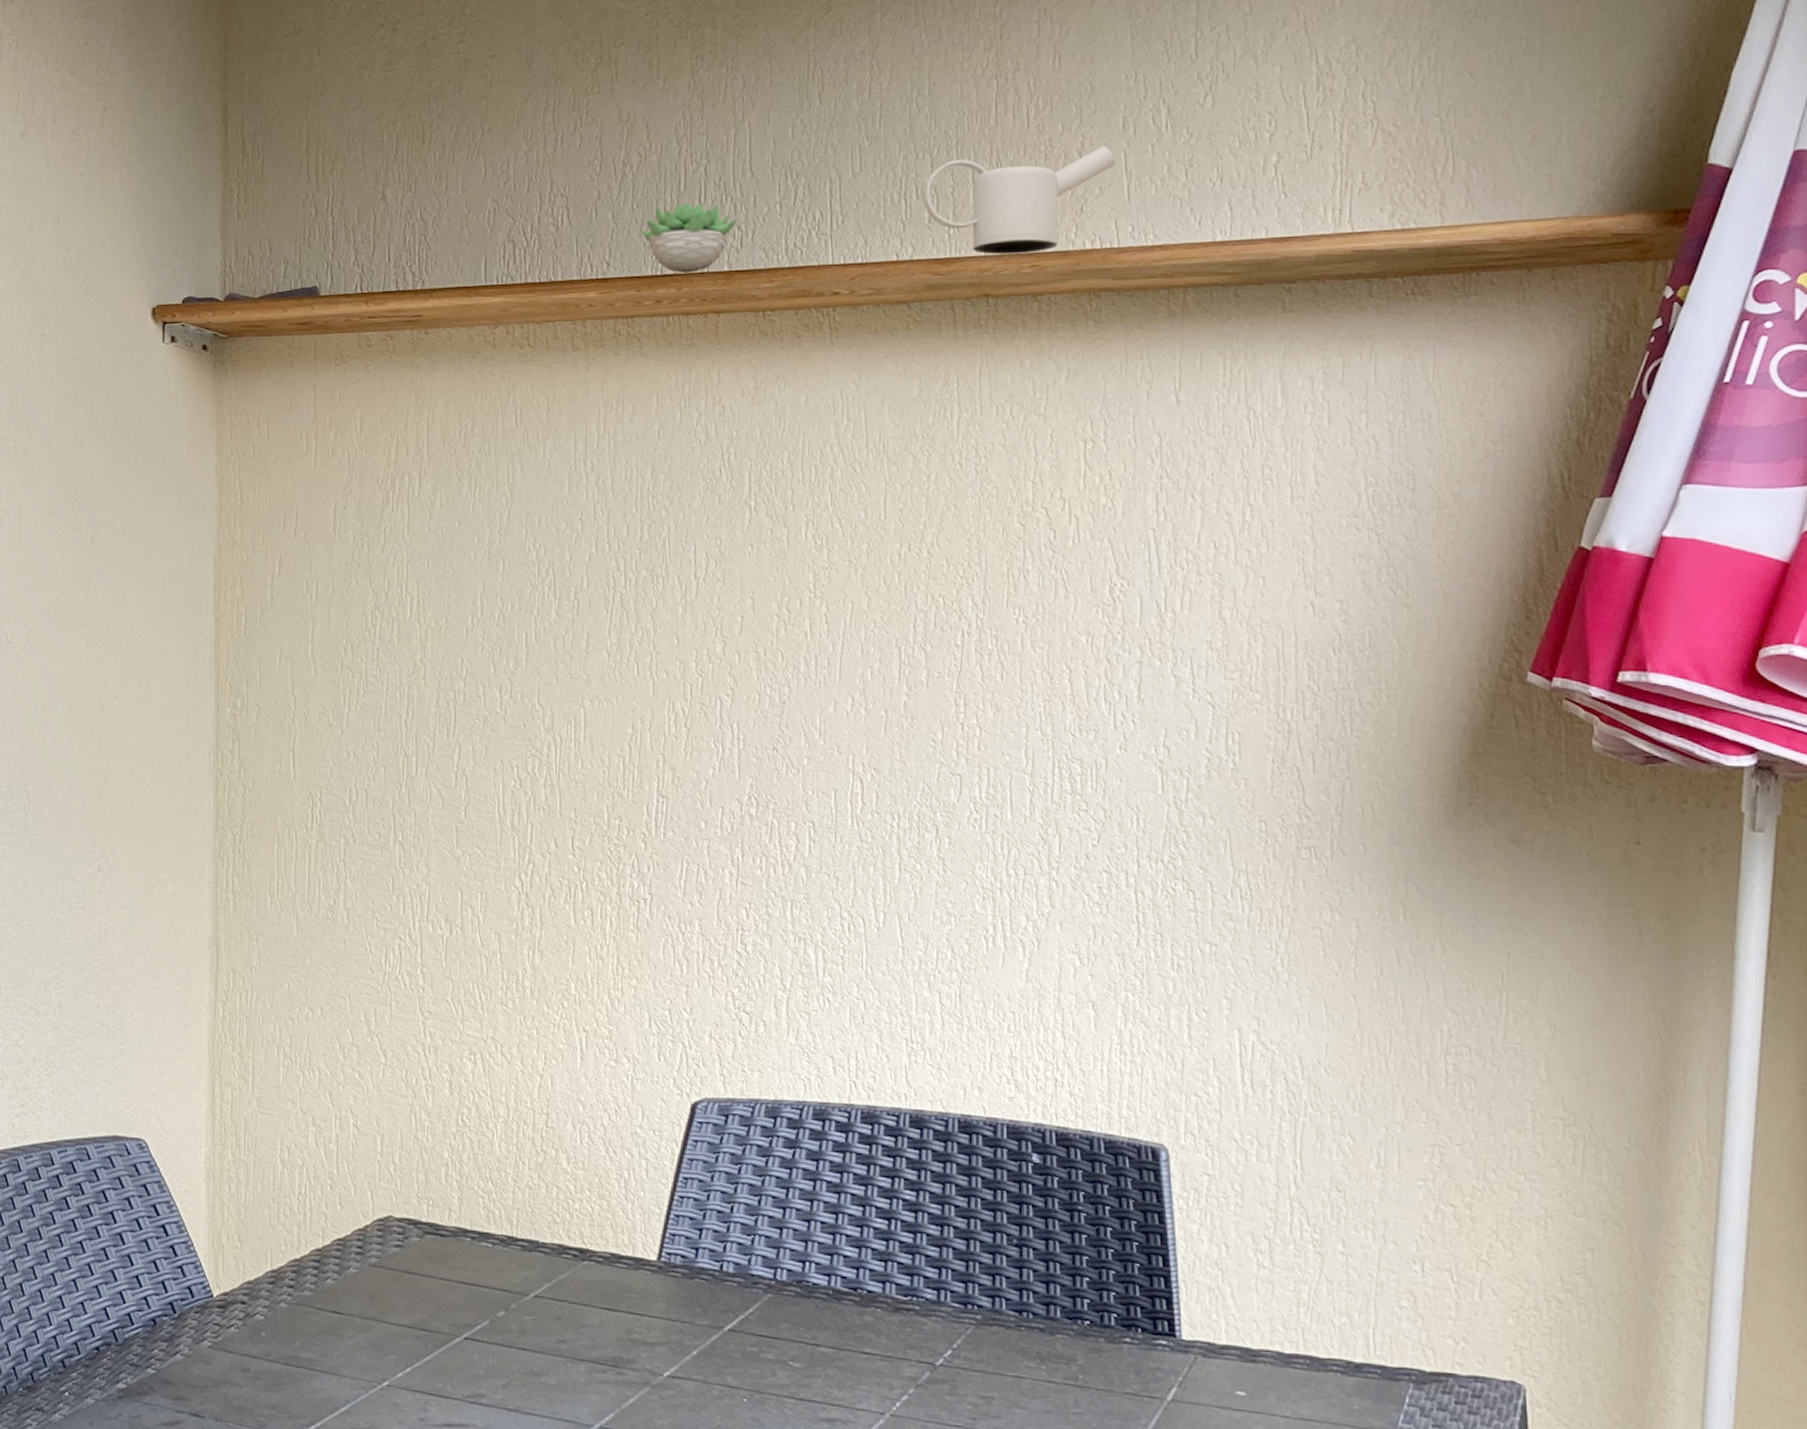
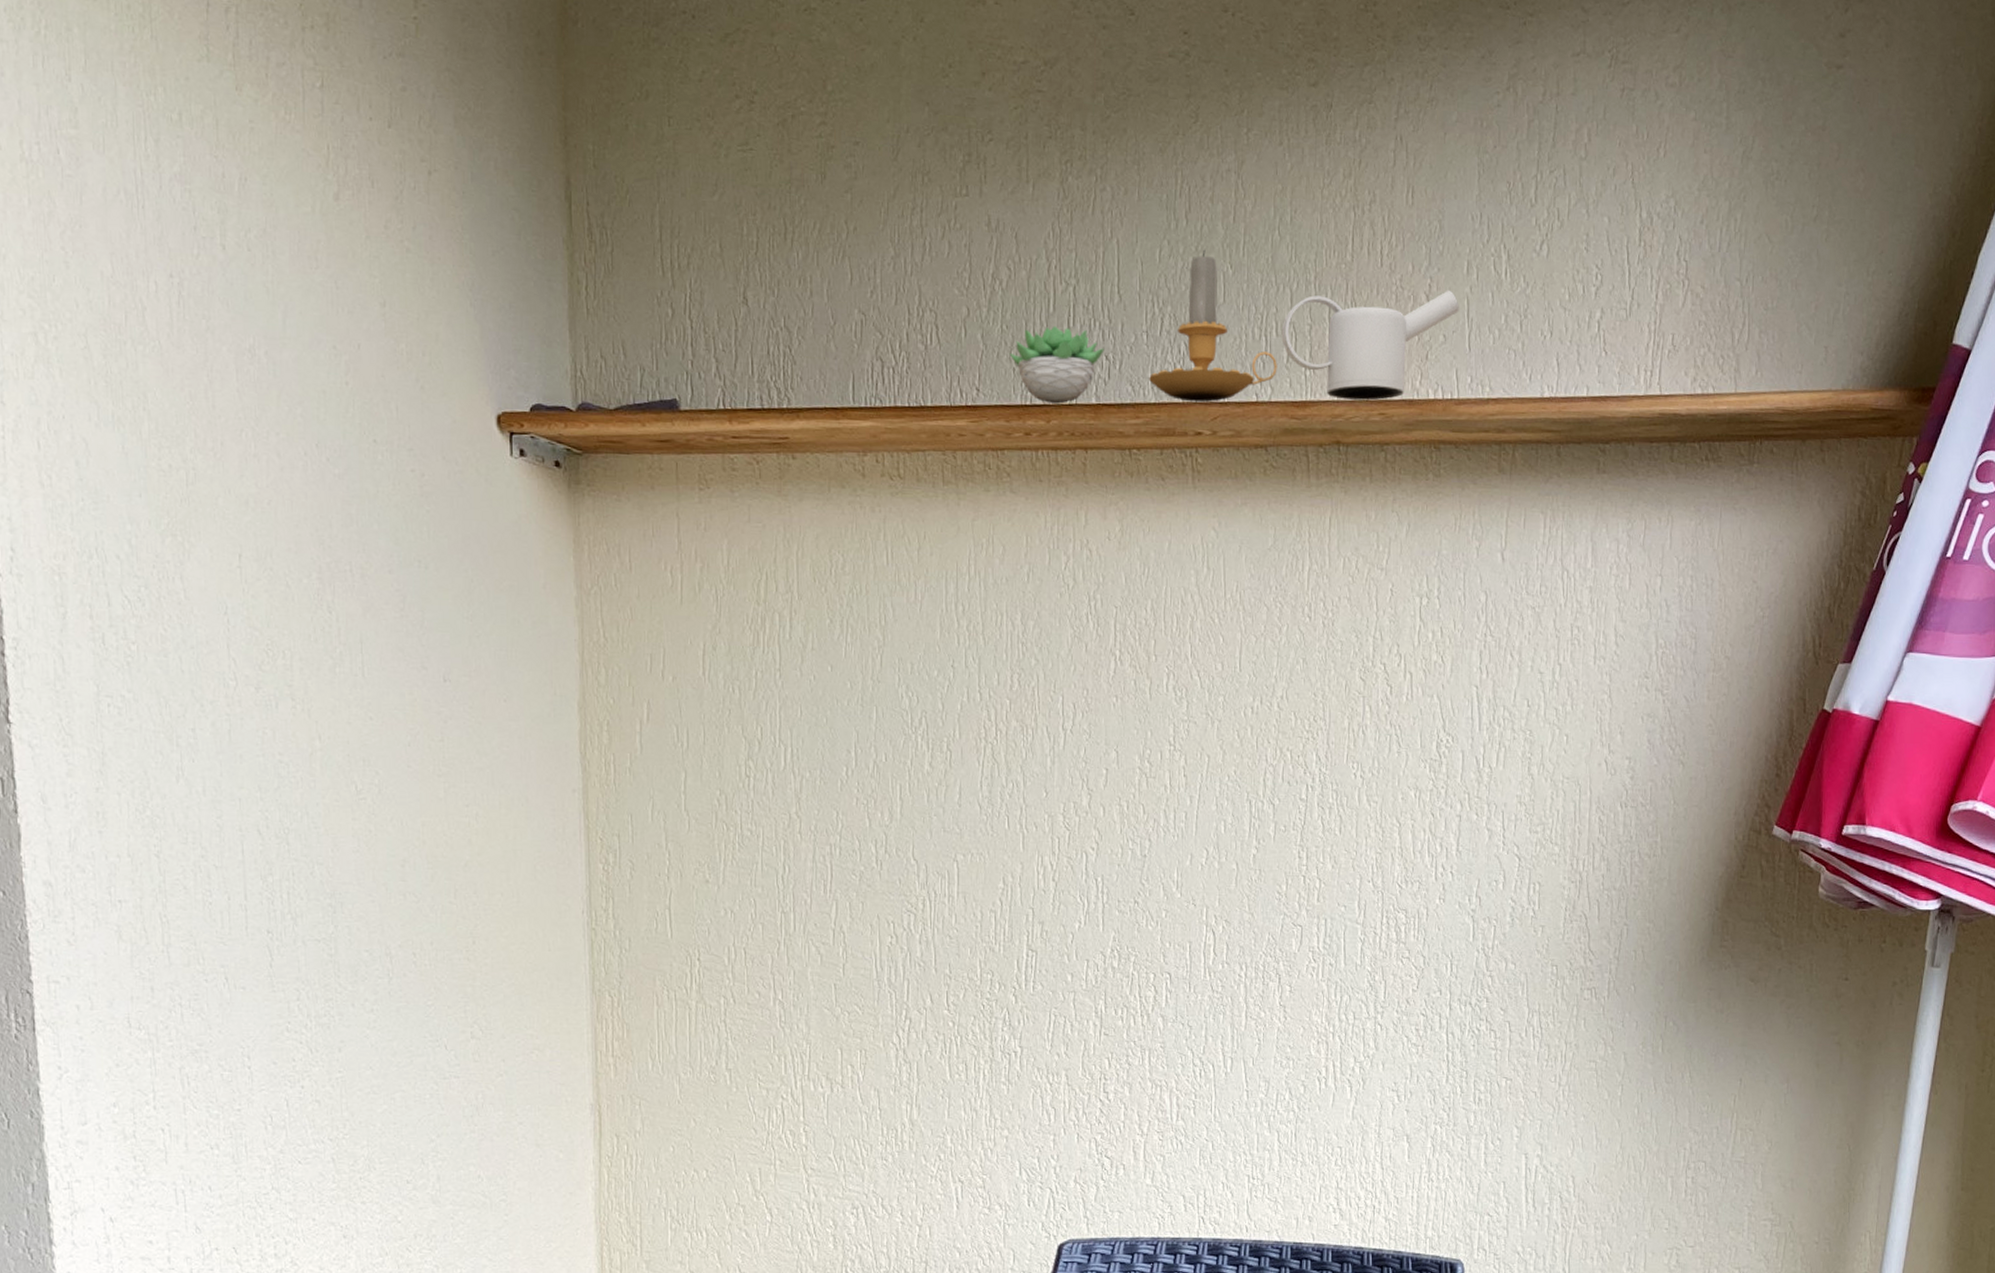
candle: none [783,124,918,265] -> present [1149,249,1277,403]

